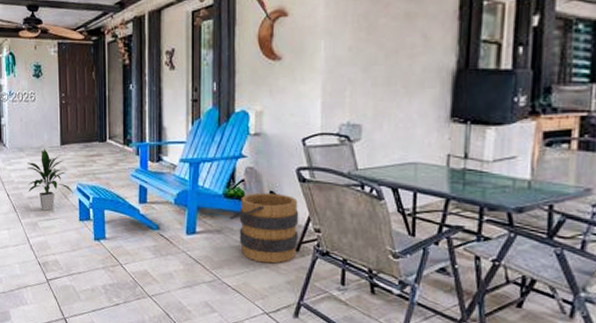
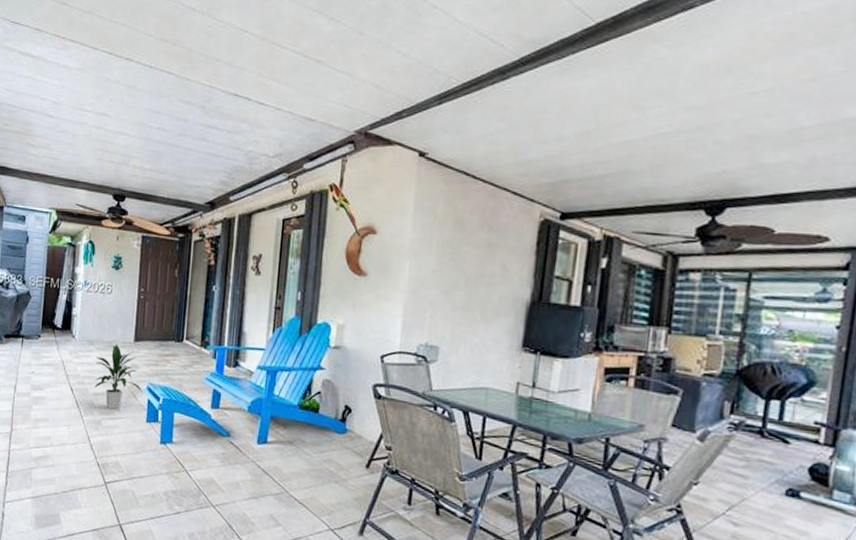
bucket: present [229,192,299,264] -> none [302,406,372,479]

